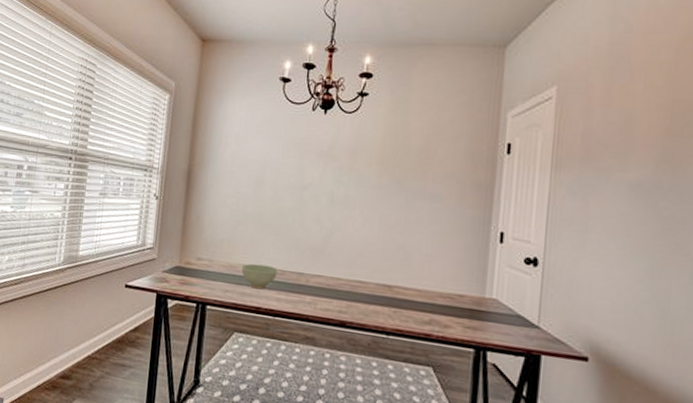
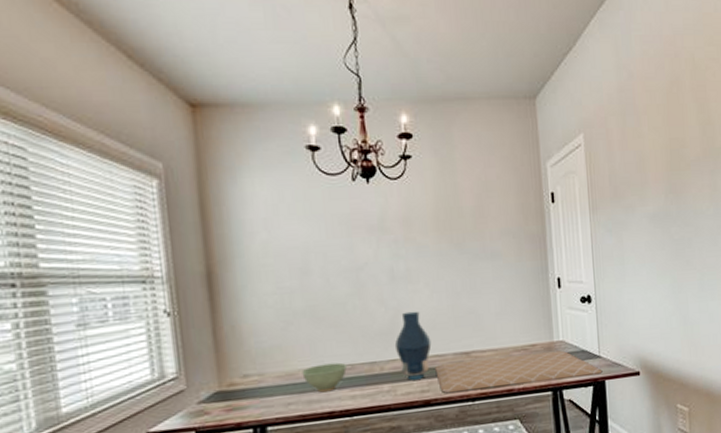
vase: none [322,234,357,300] -> present [394,311,432,380]
placemat: none [355,290,540,347] -> present [435,350,603,394]

